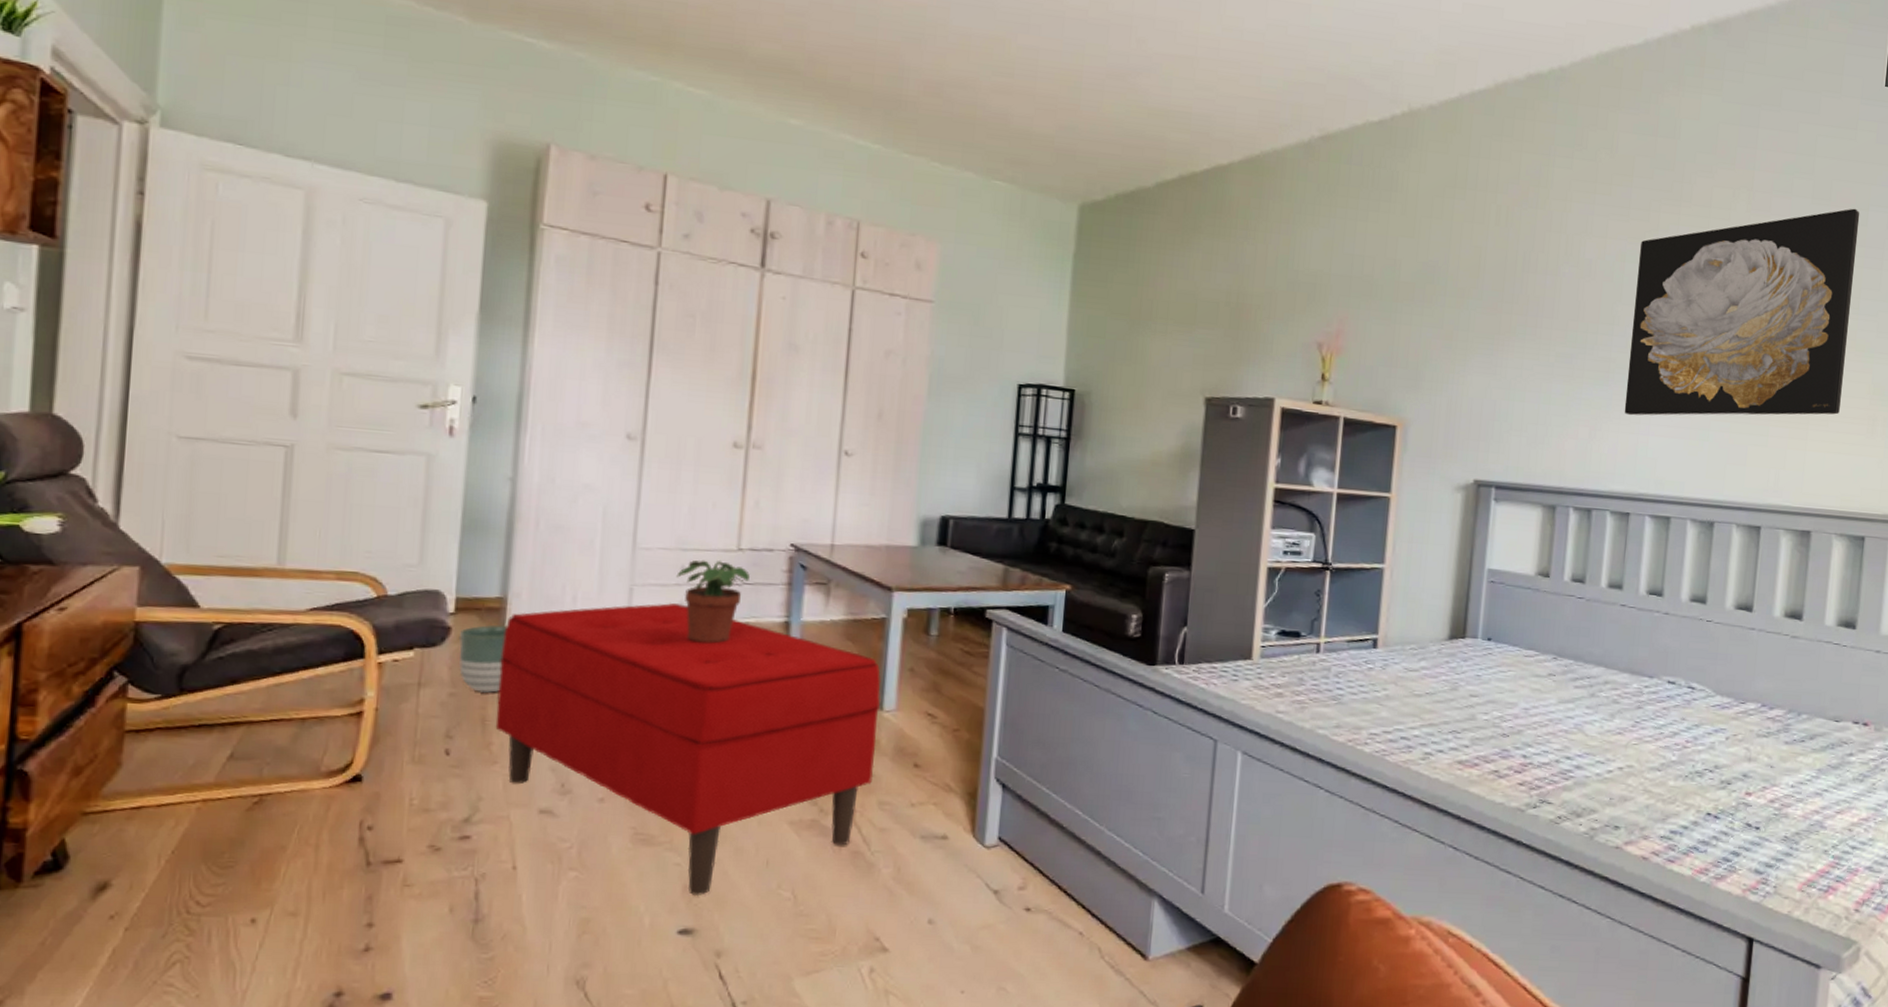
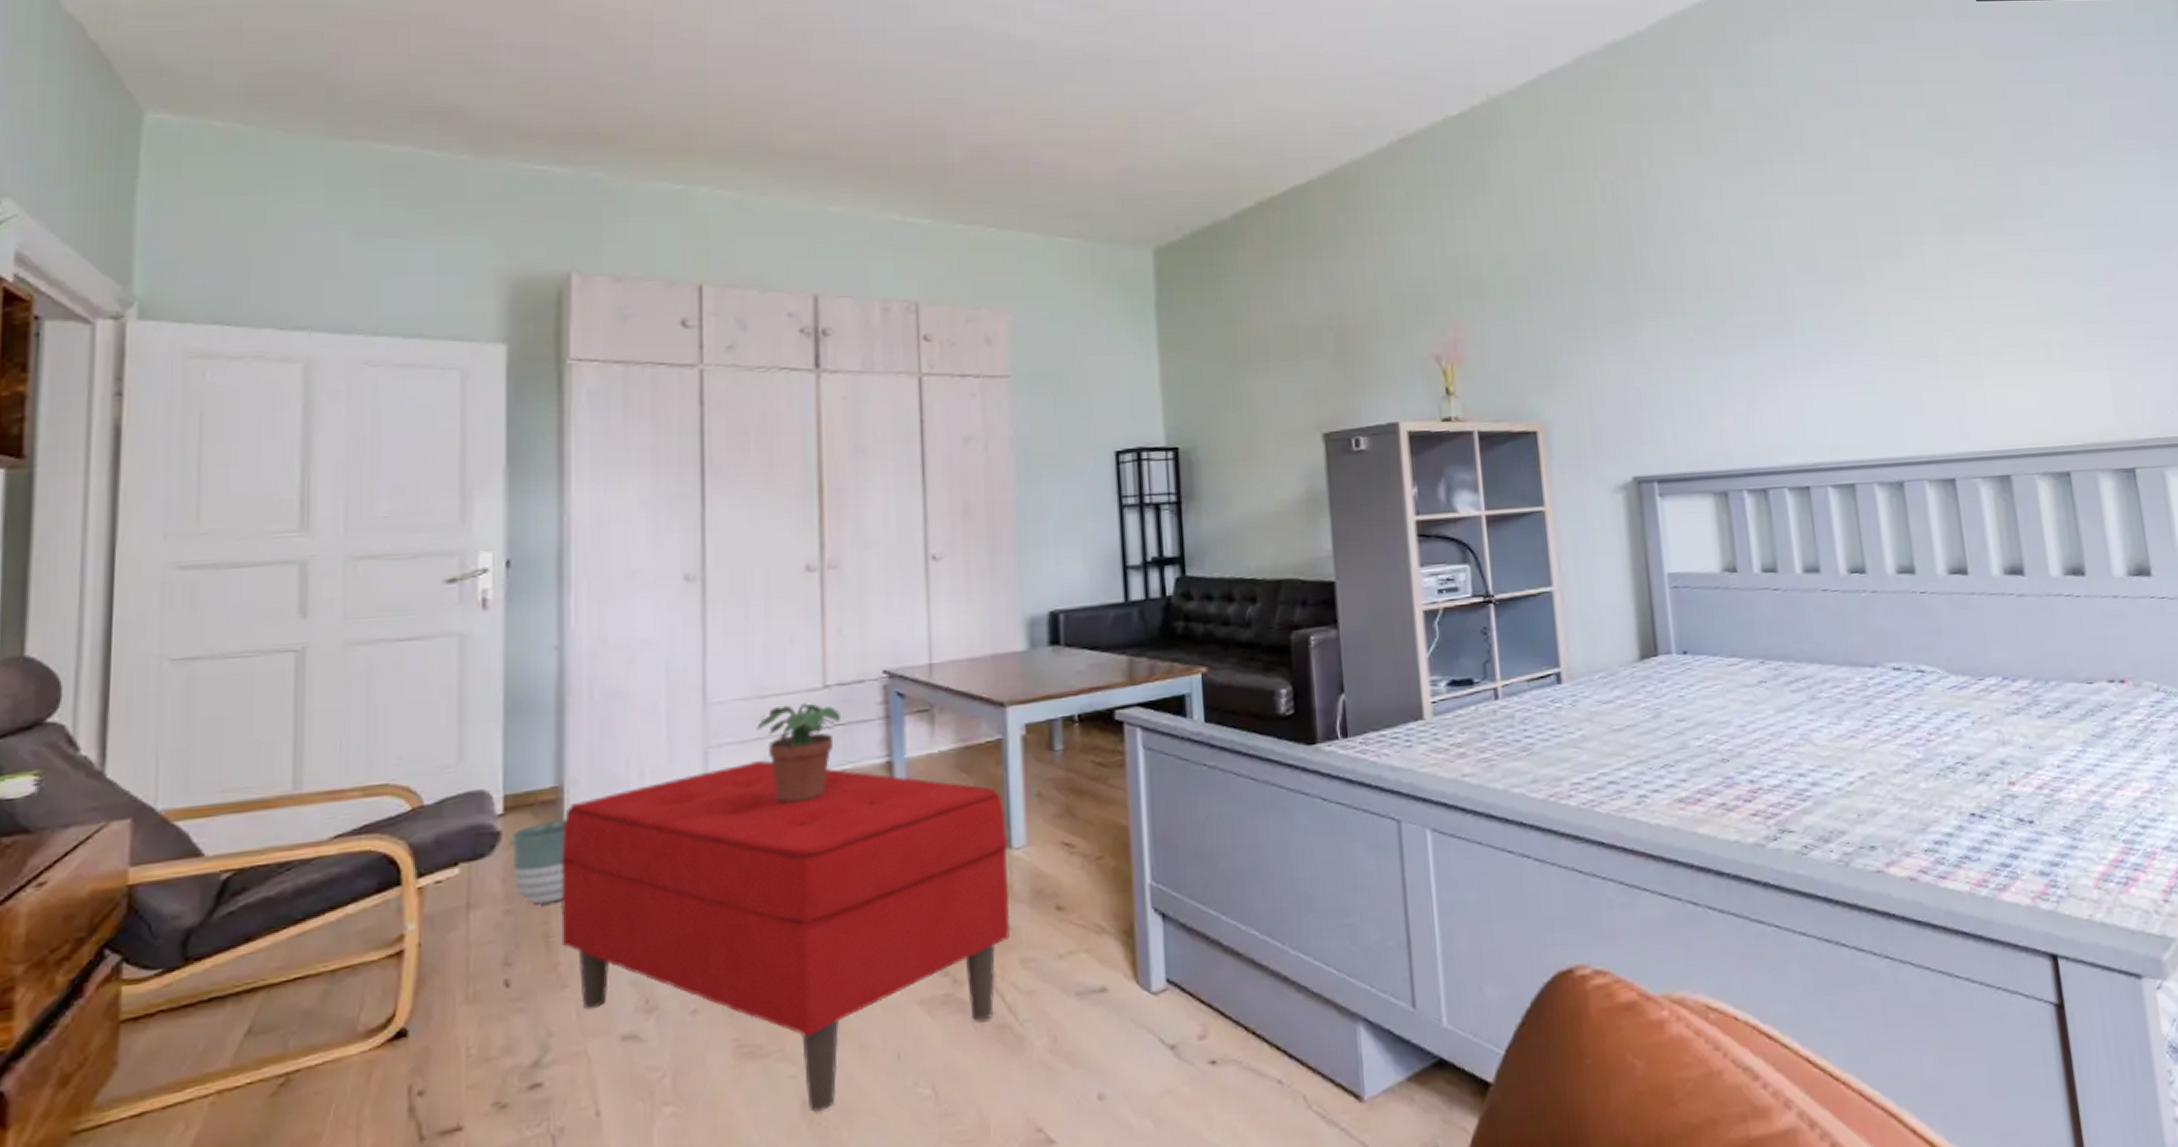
wall art: present [1624,208,1860,416] -> none [1759,128,2010,381]

